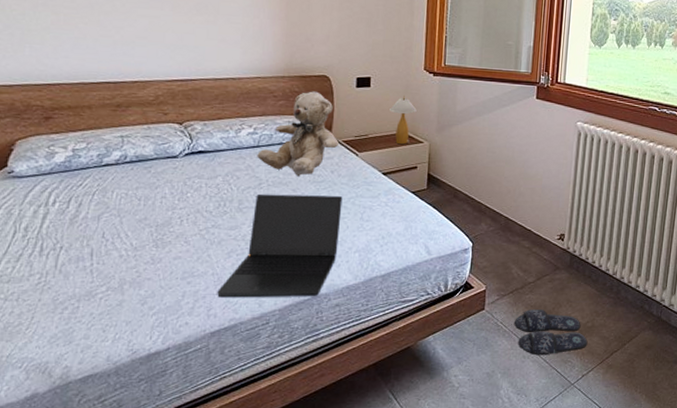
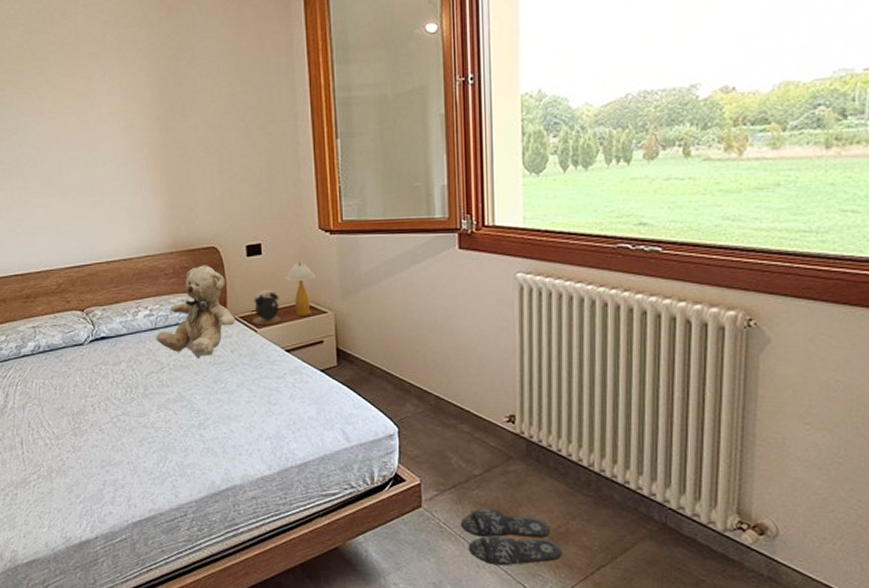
laptop: present [217,193,343,298] -> none [134,378,248,489]
alarm clock: none [354,119,382,151] -> present [252,290,282,326]

